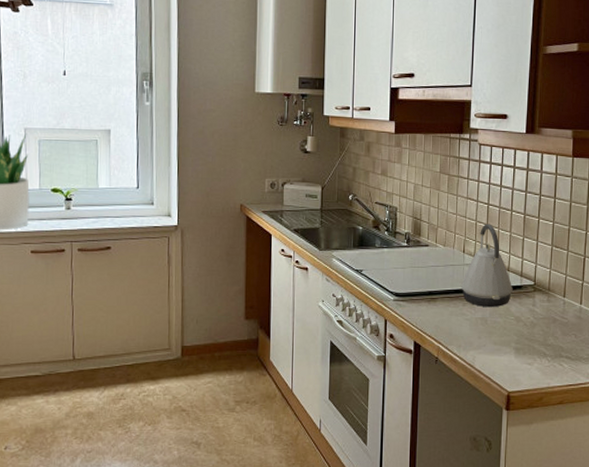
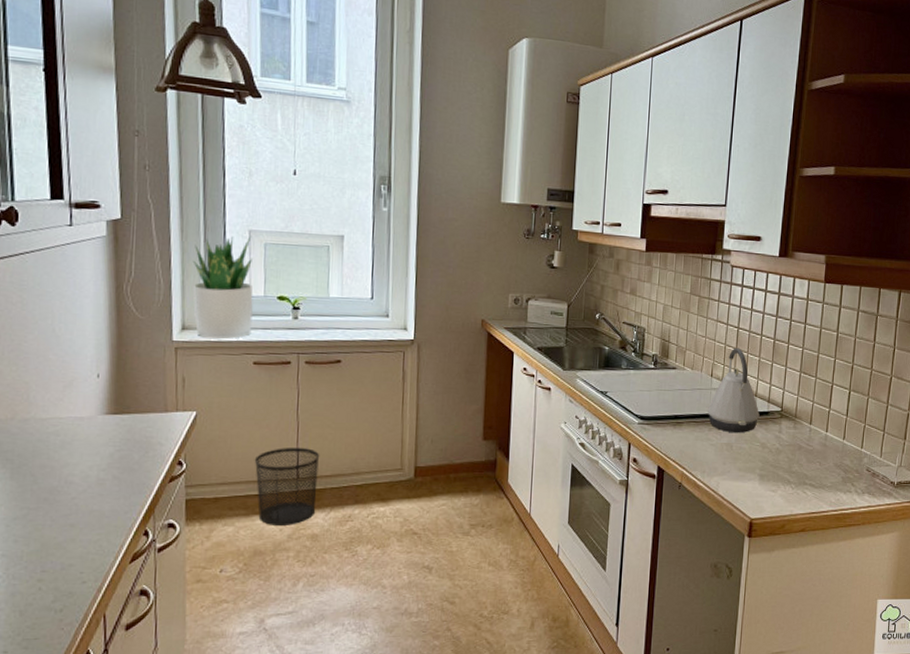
waste bin: none [33,329,94,404] -> present [254,447,320,525]

